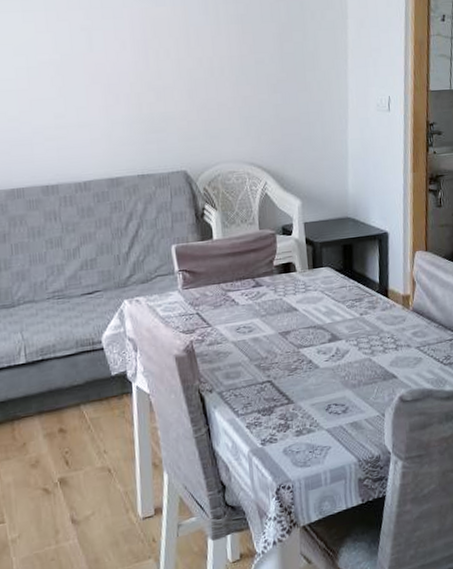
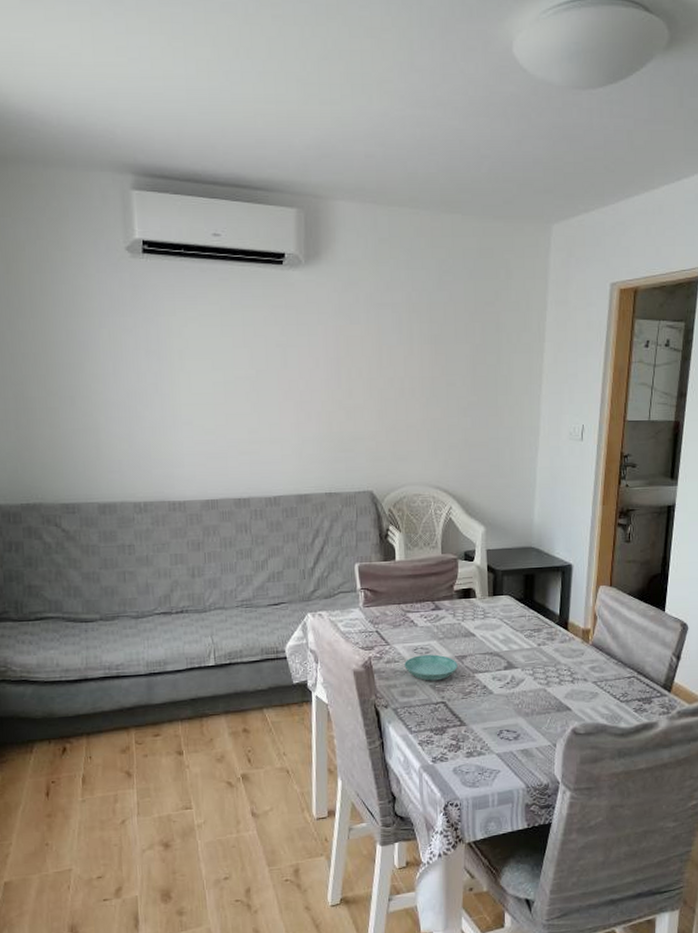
saucer: none [227,332,282,361] -> present [404,654,458,681]

